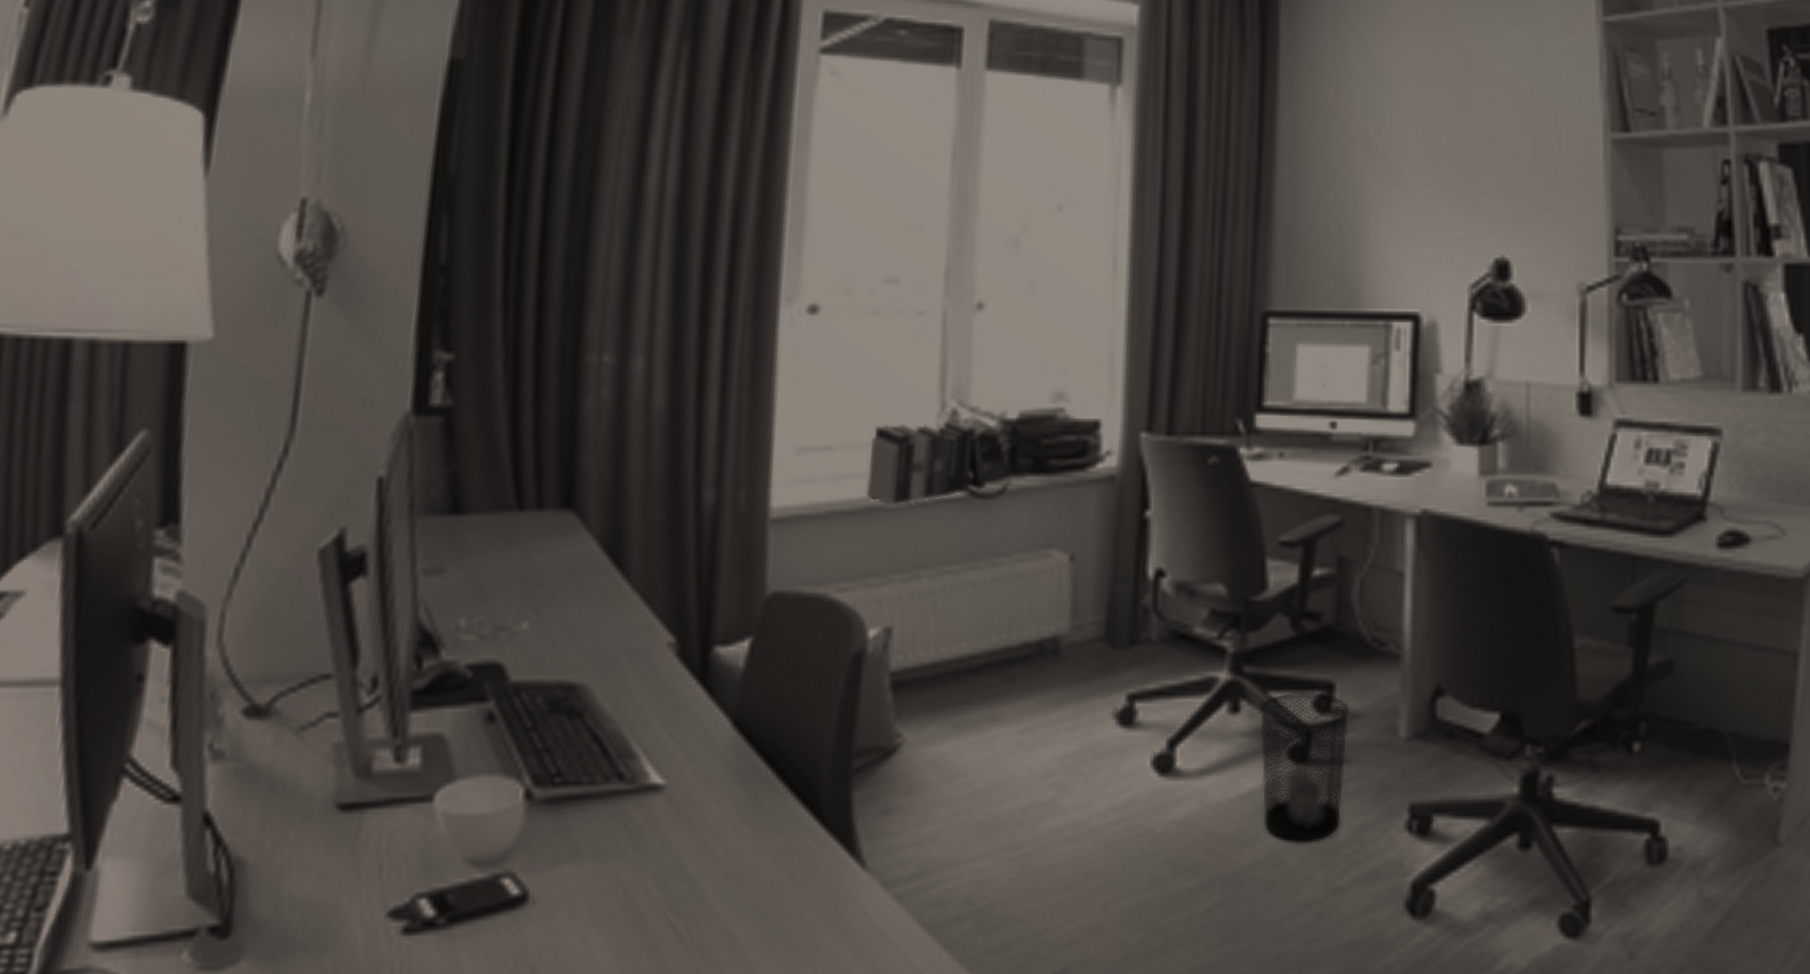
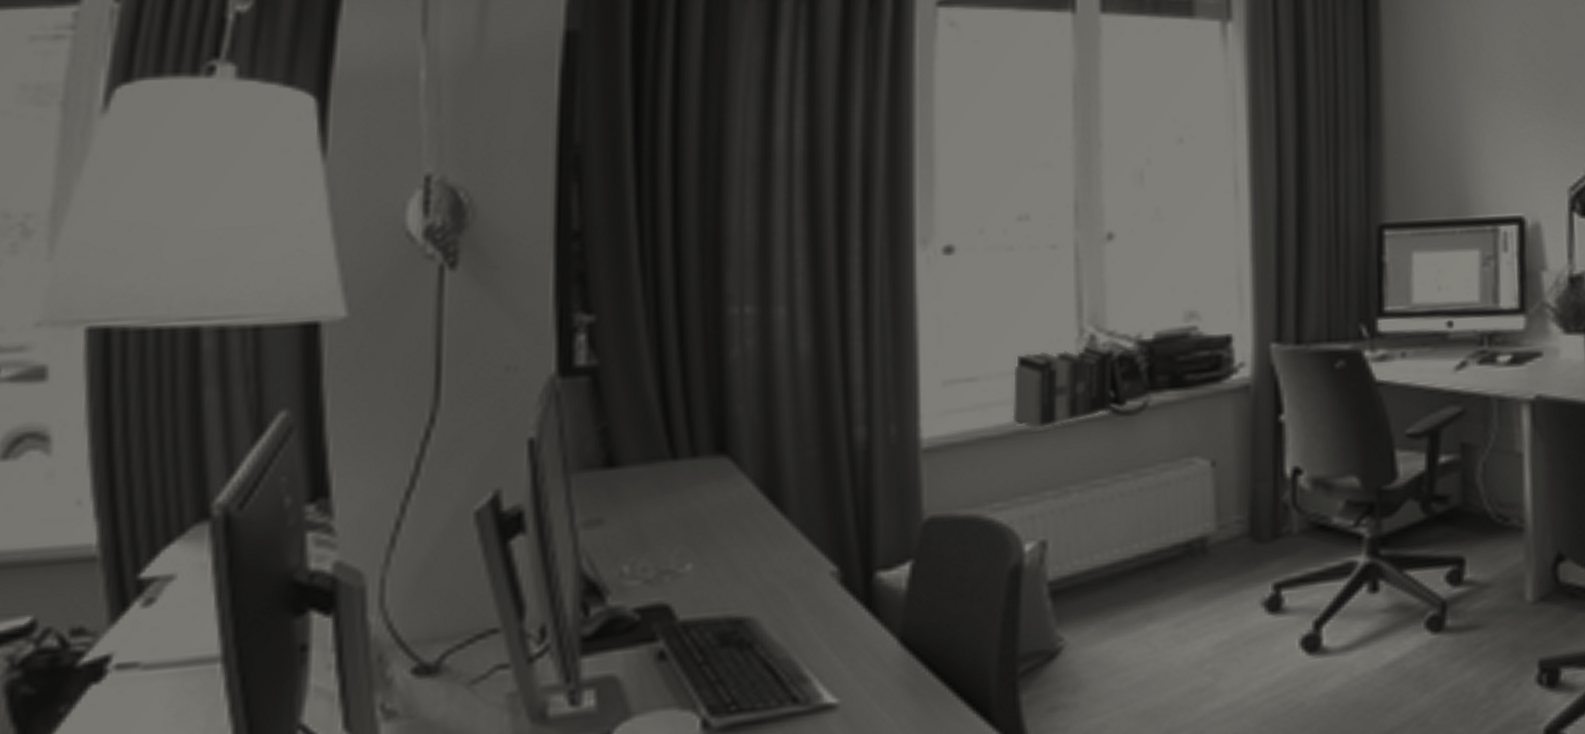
waste bin: present [1259,691,1350,843] -> none [1396,566,1480,704]

